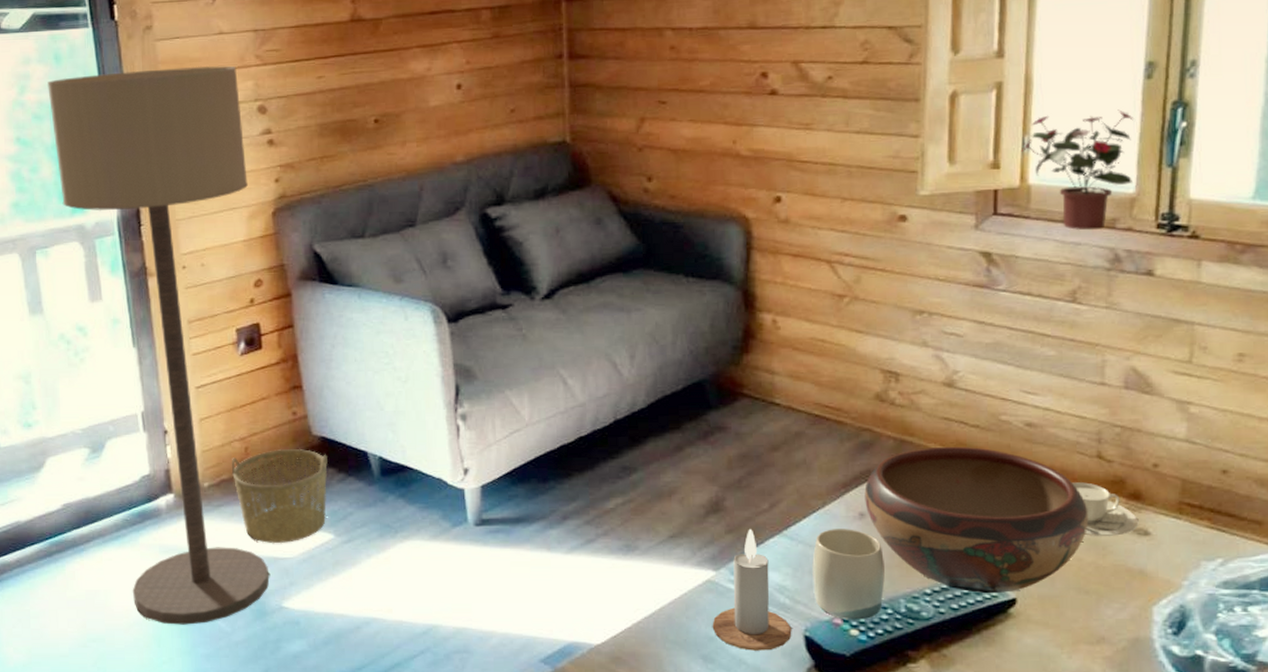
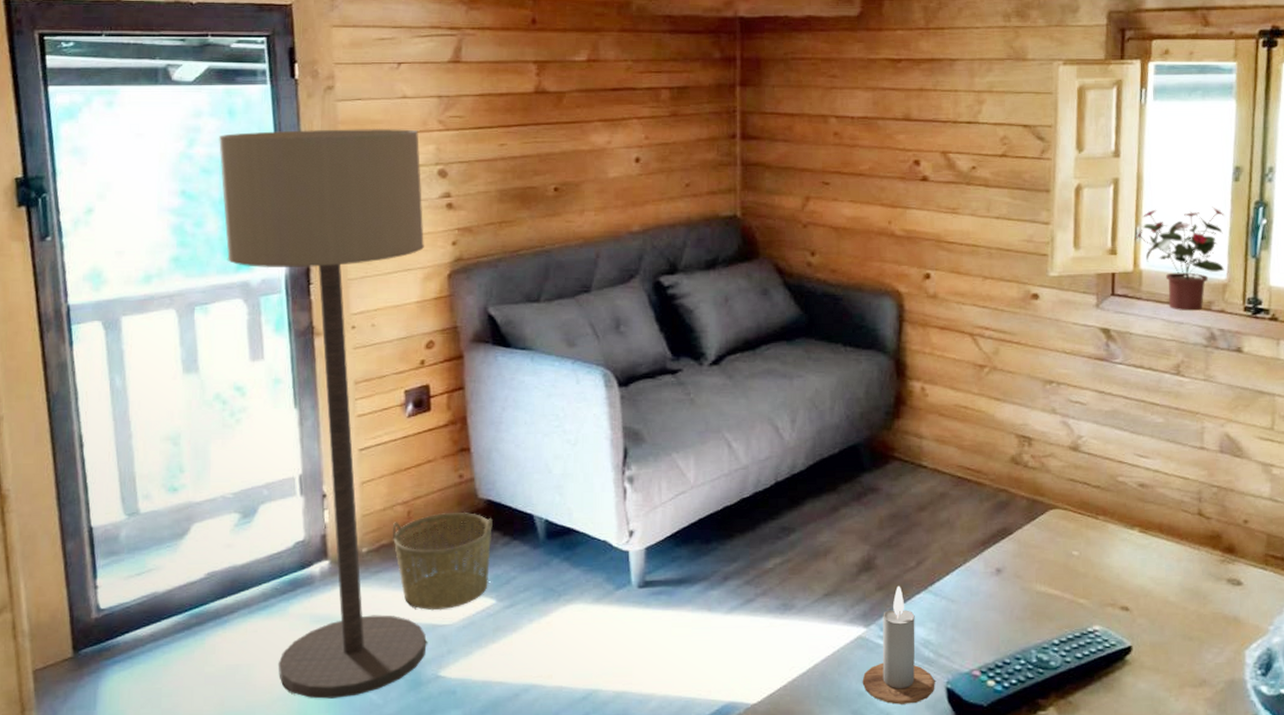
mug: present [812,529,885,620] -> none [954,584,1018,671]
decorative bowl: present [864,446,1089,593] -> none [1001,505,1192,642]
teacup: present [1072,482,1139,537] -> none [1178,537,1233,588]

